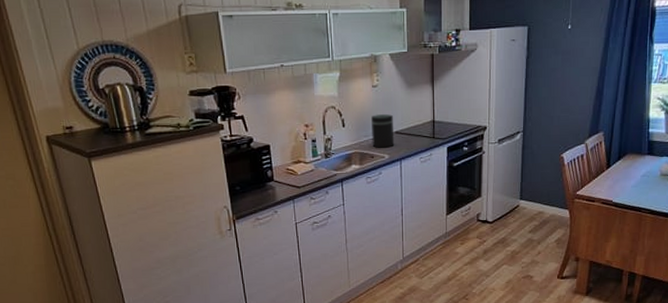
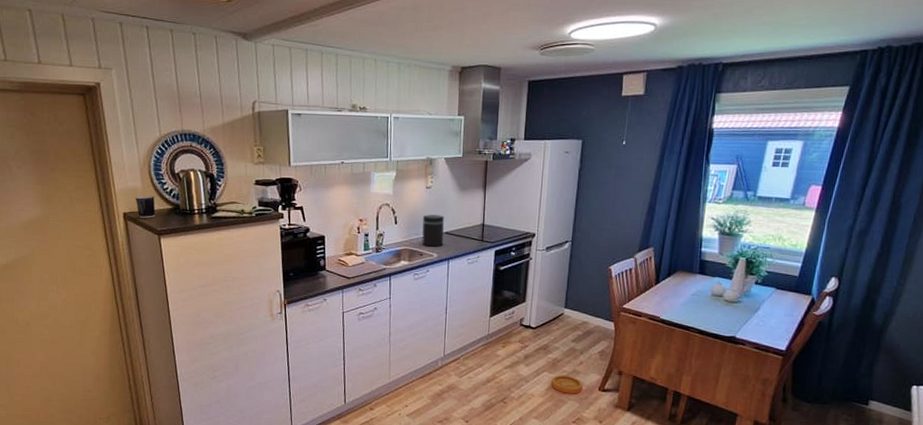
mug: none [57,115,83,141] -> present [135,195,156,219]
pet bowl: none [511,266,542,285] -> present [551,374,583,394]

